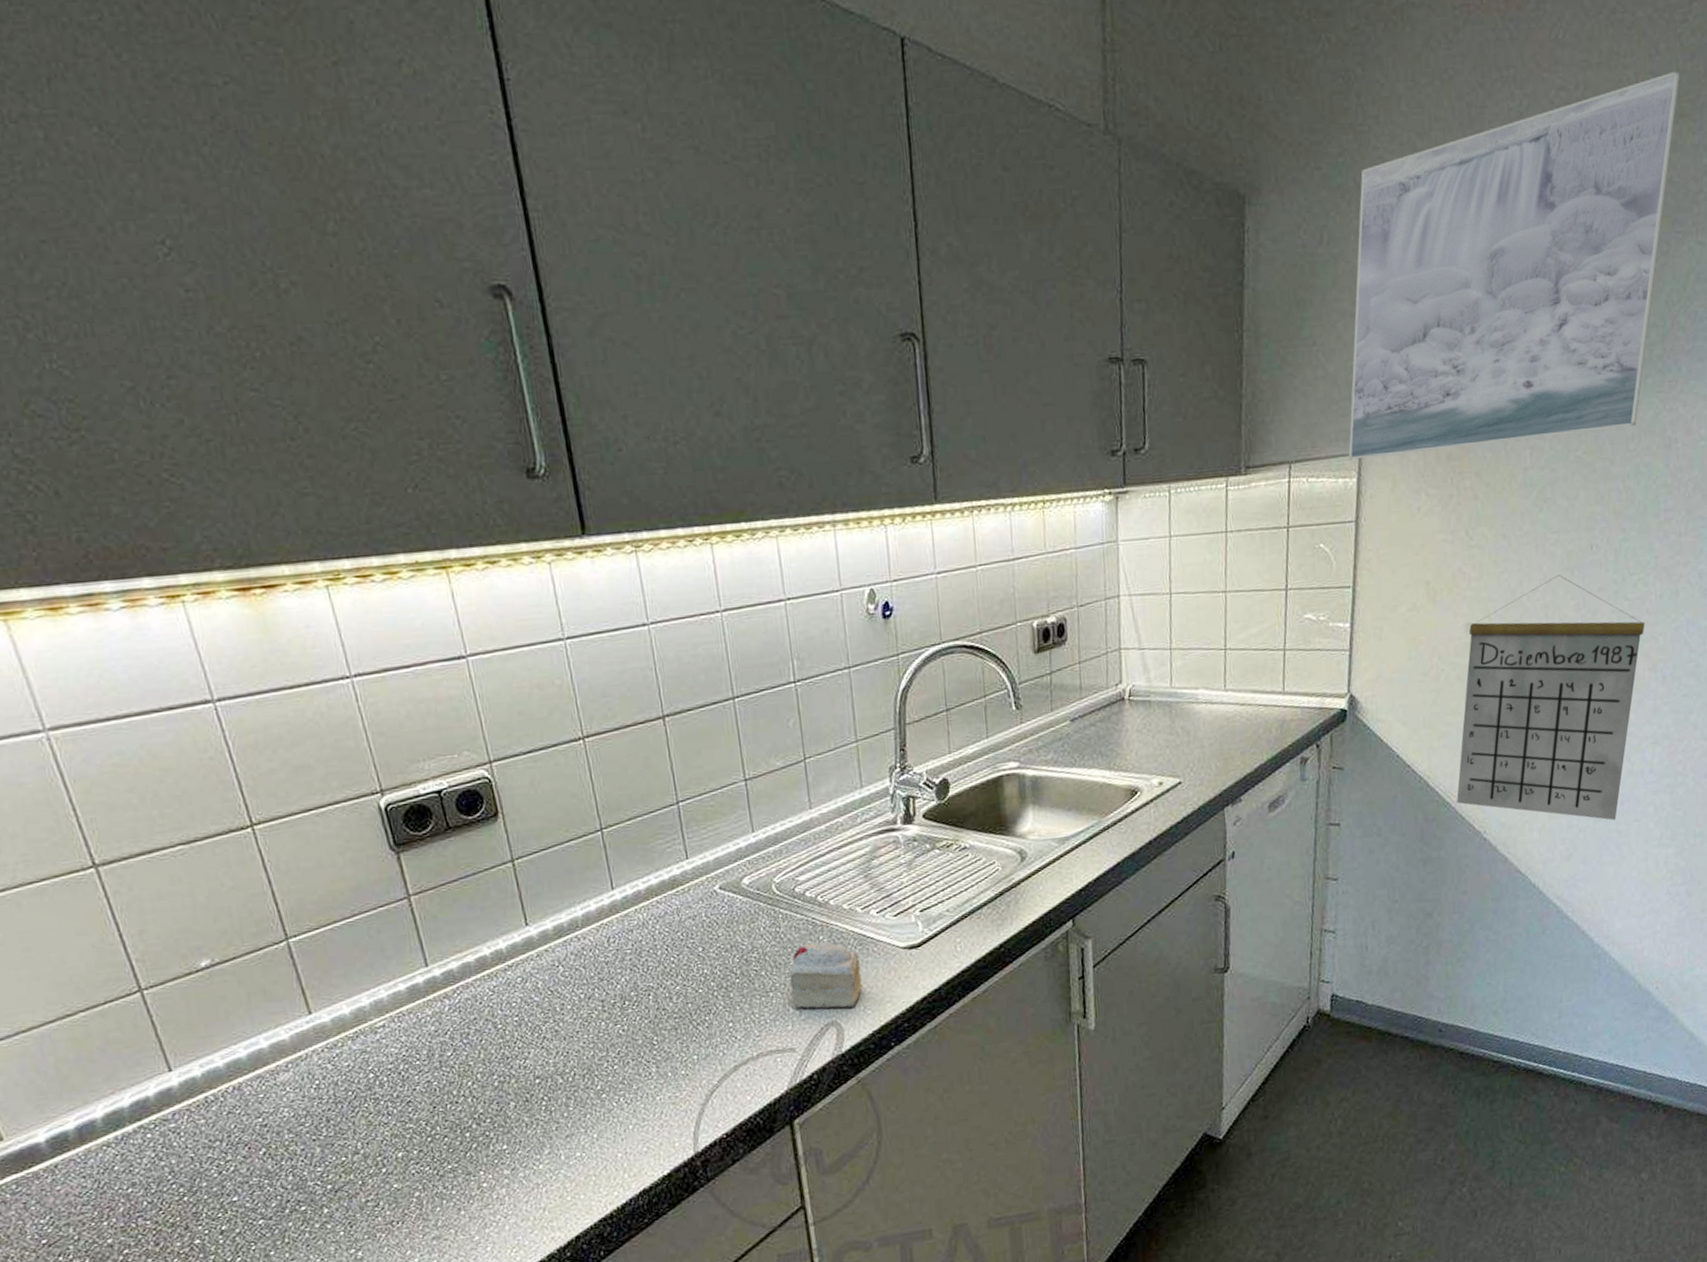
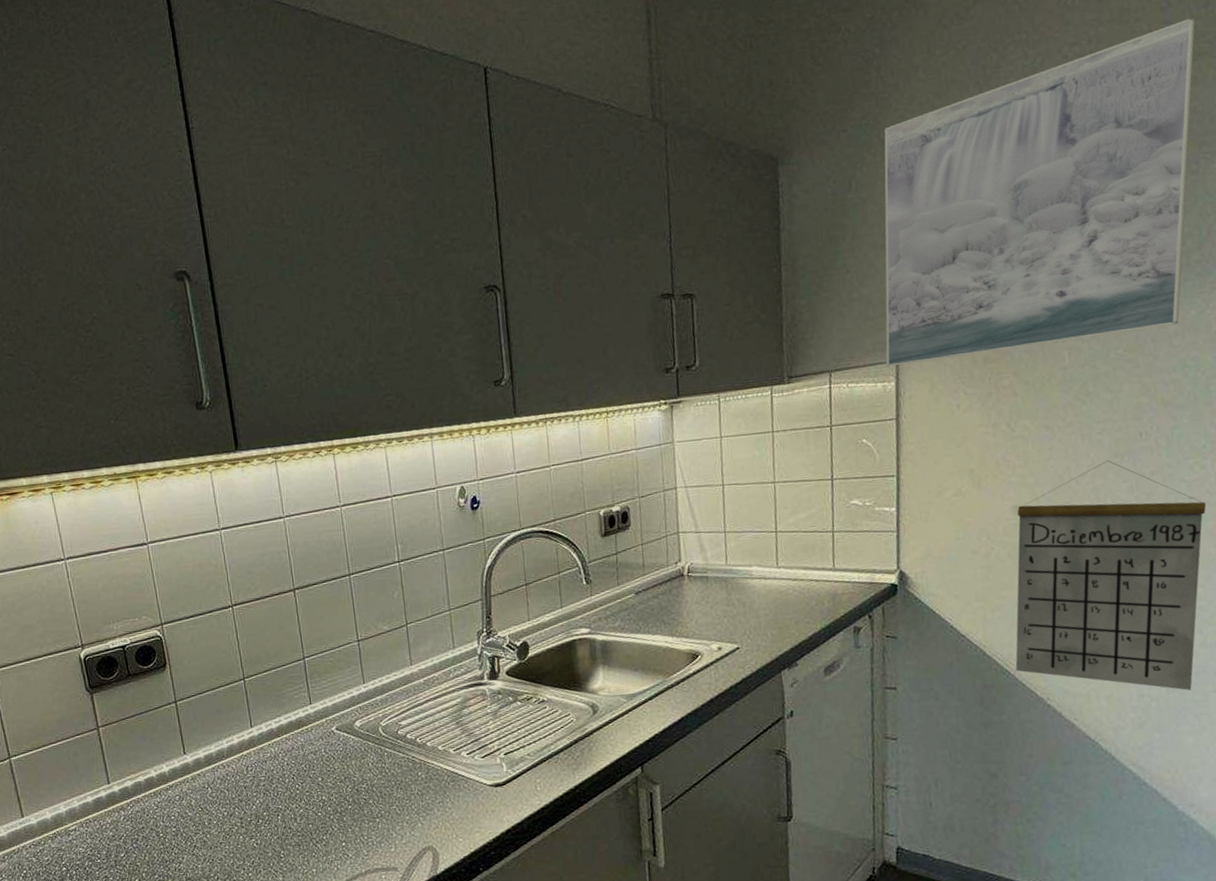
cake slice: present [789,940,862,1009] -> none [392,776,455,836]

